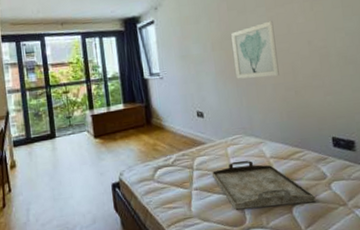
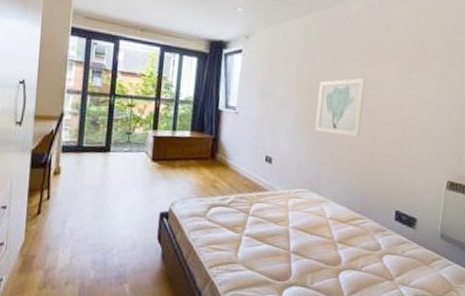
serving tray: present [211,160,316,210] -> none [266,215,365,272]

